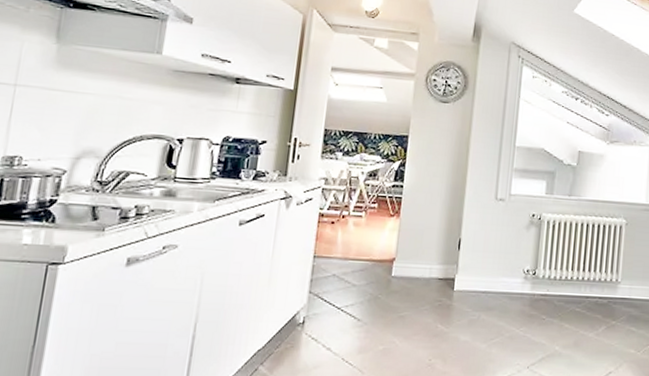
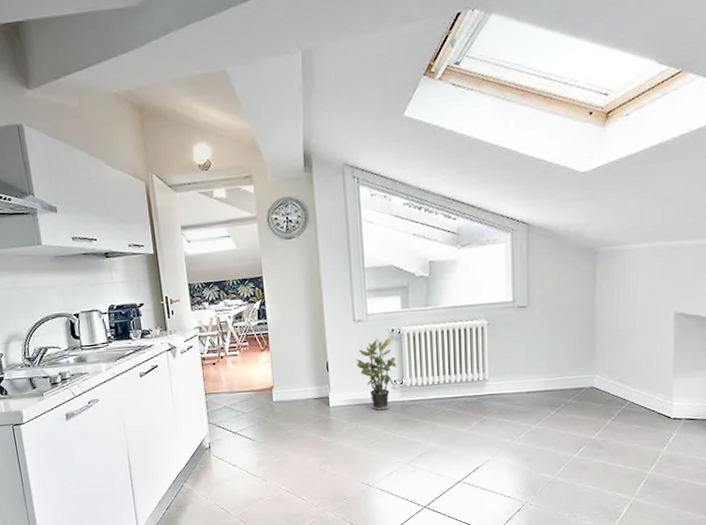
potted plant: none [490,221,532,302] -> present [356,338,397,411]

